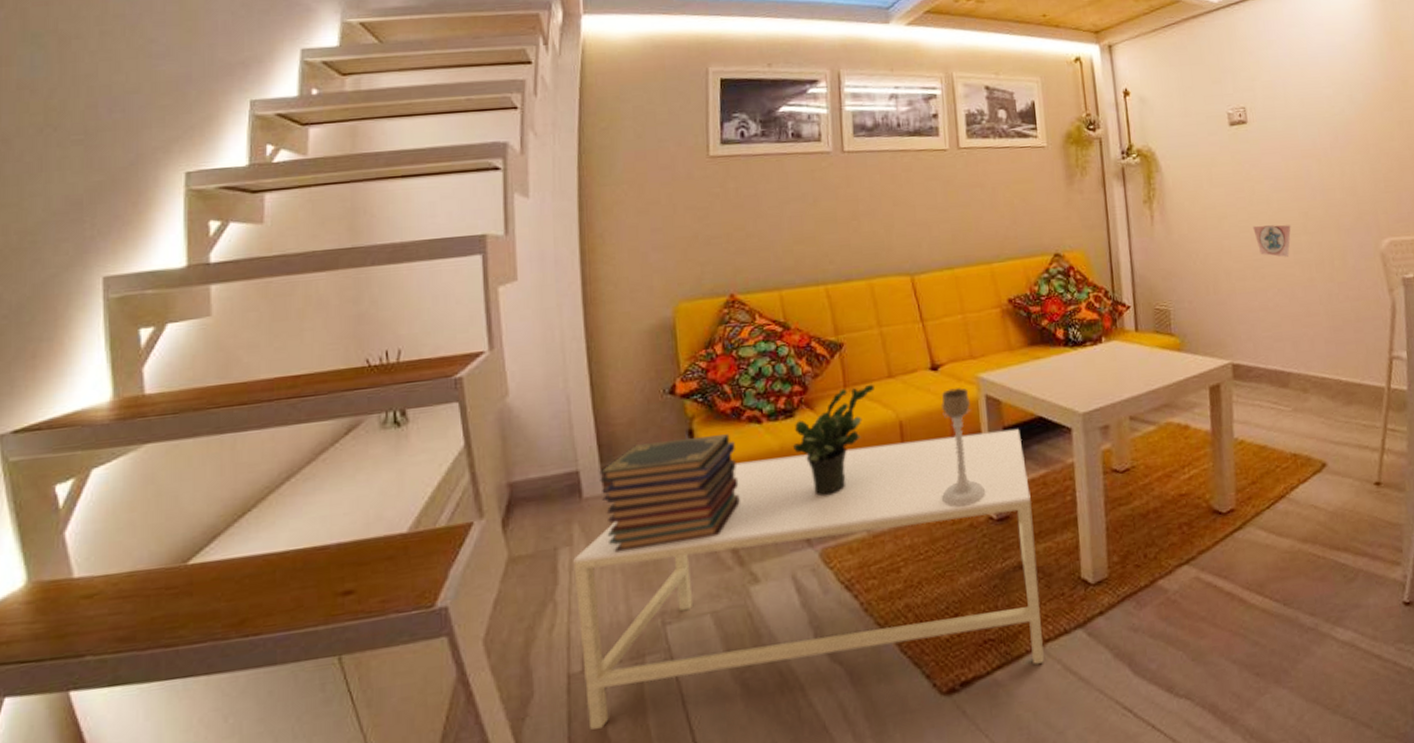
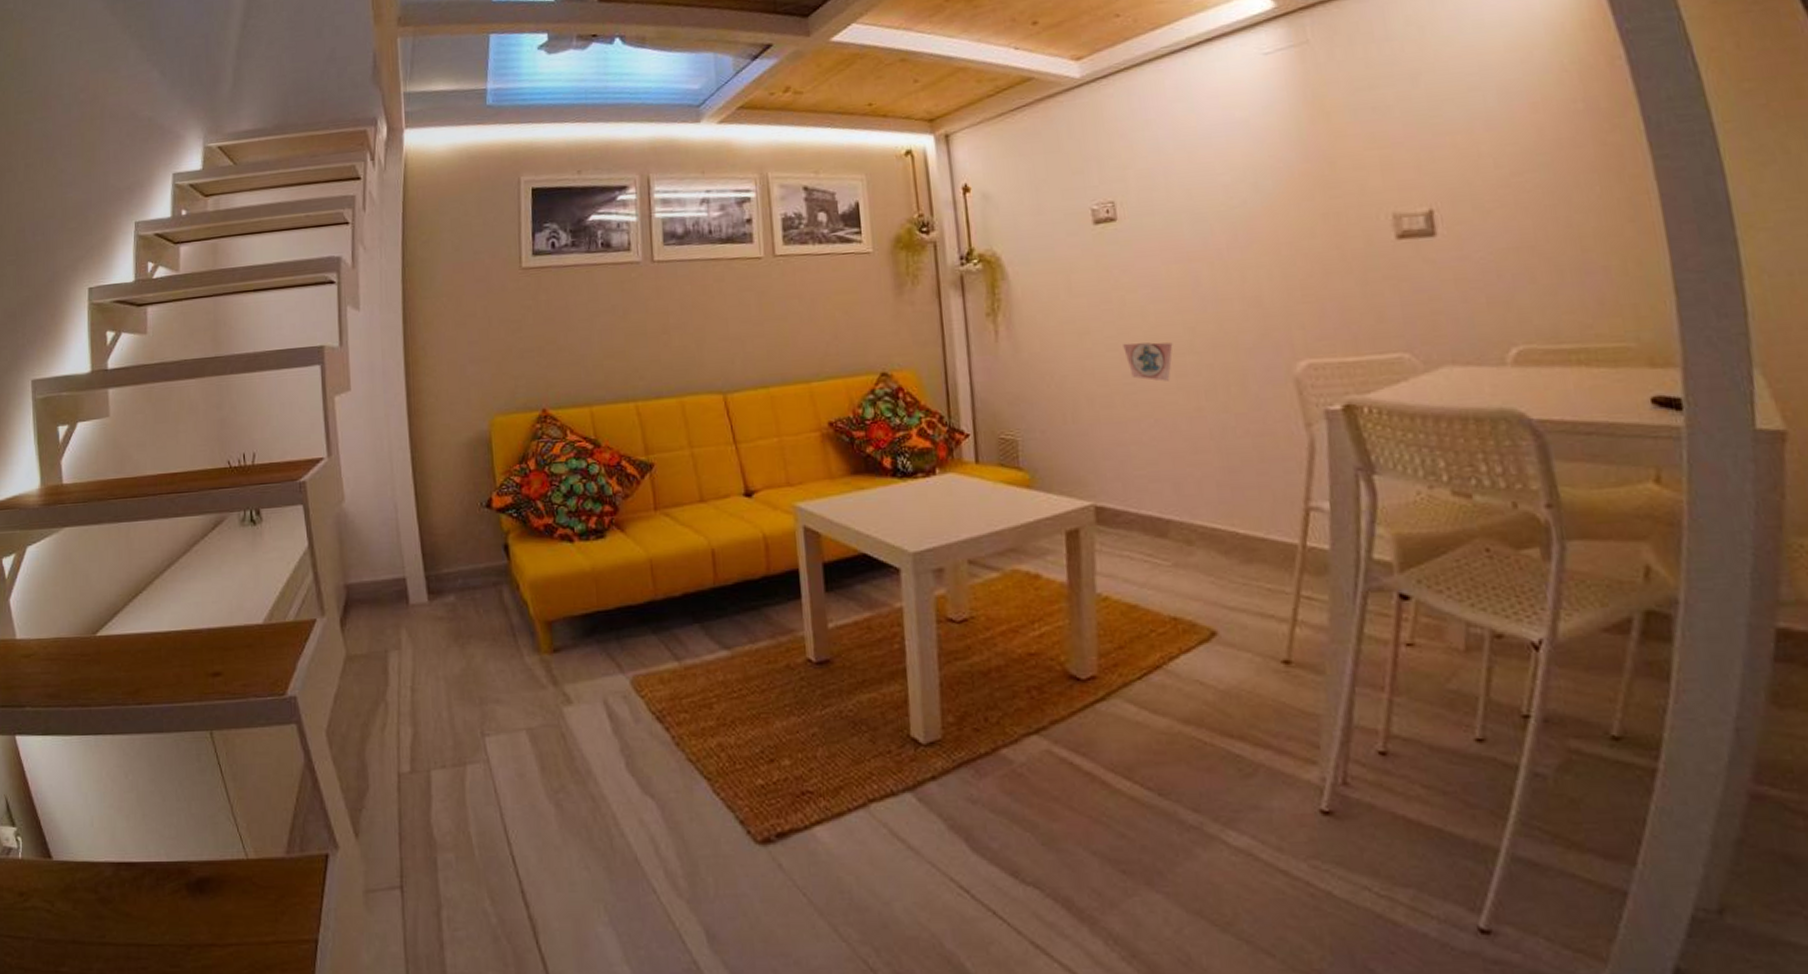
coffee table: present [573,428,1044,730] -> none [402,565,868,829]
book stack: present [599,434,740,553] -> none [424,551,553,660]
potted plant: present [793,384,875,497] -> none [604,507,686,622]
candle holder: present [940,387,986,508] -> none [755,515,804,646]

